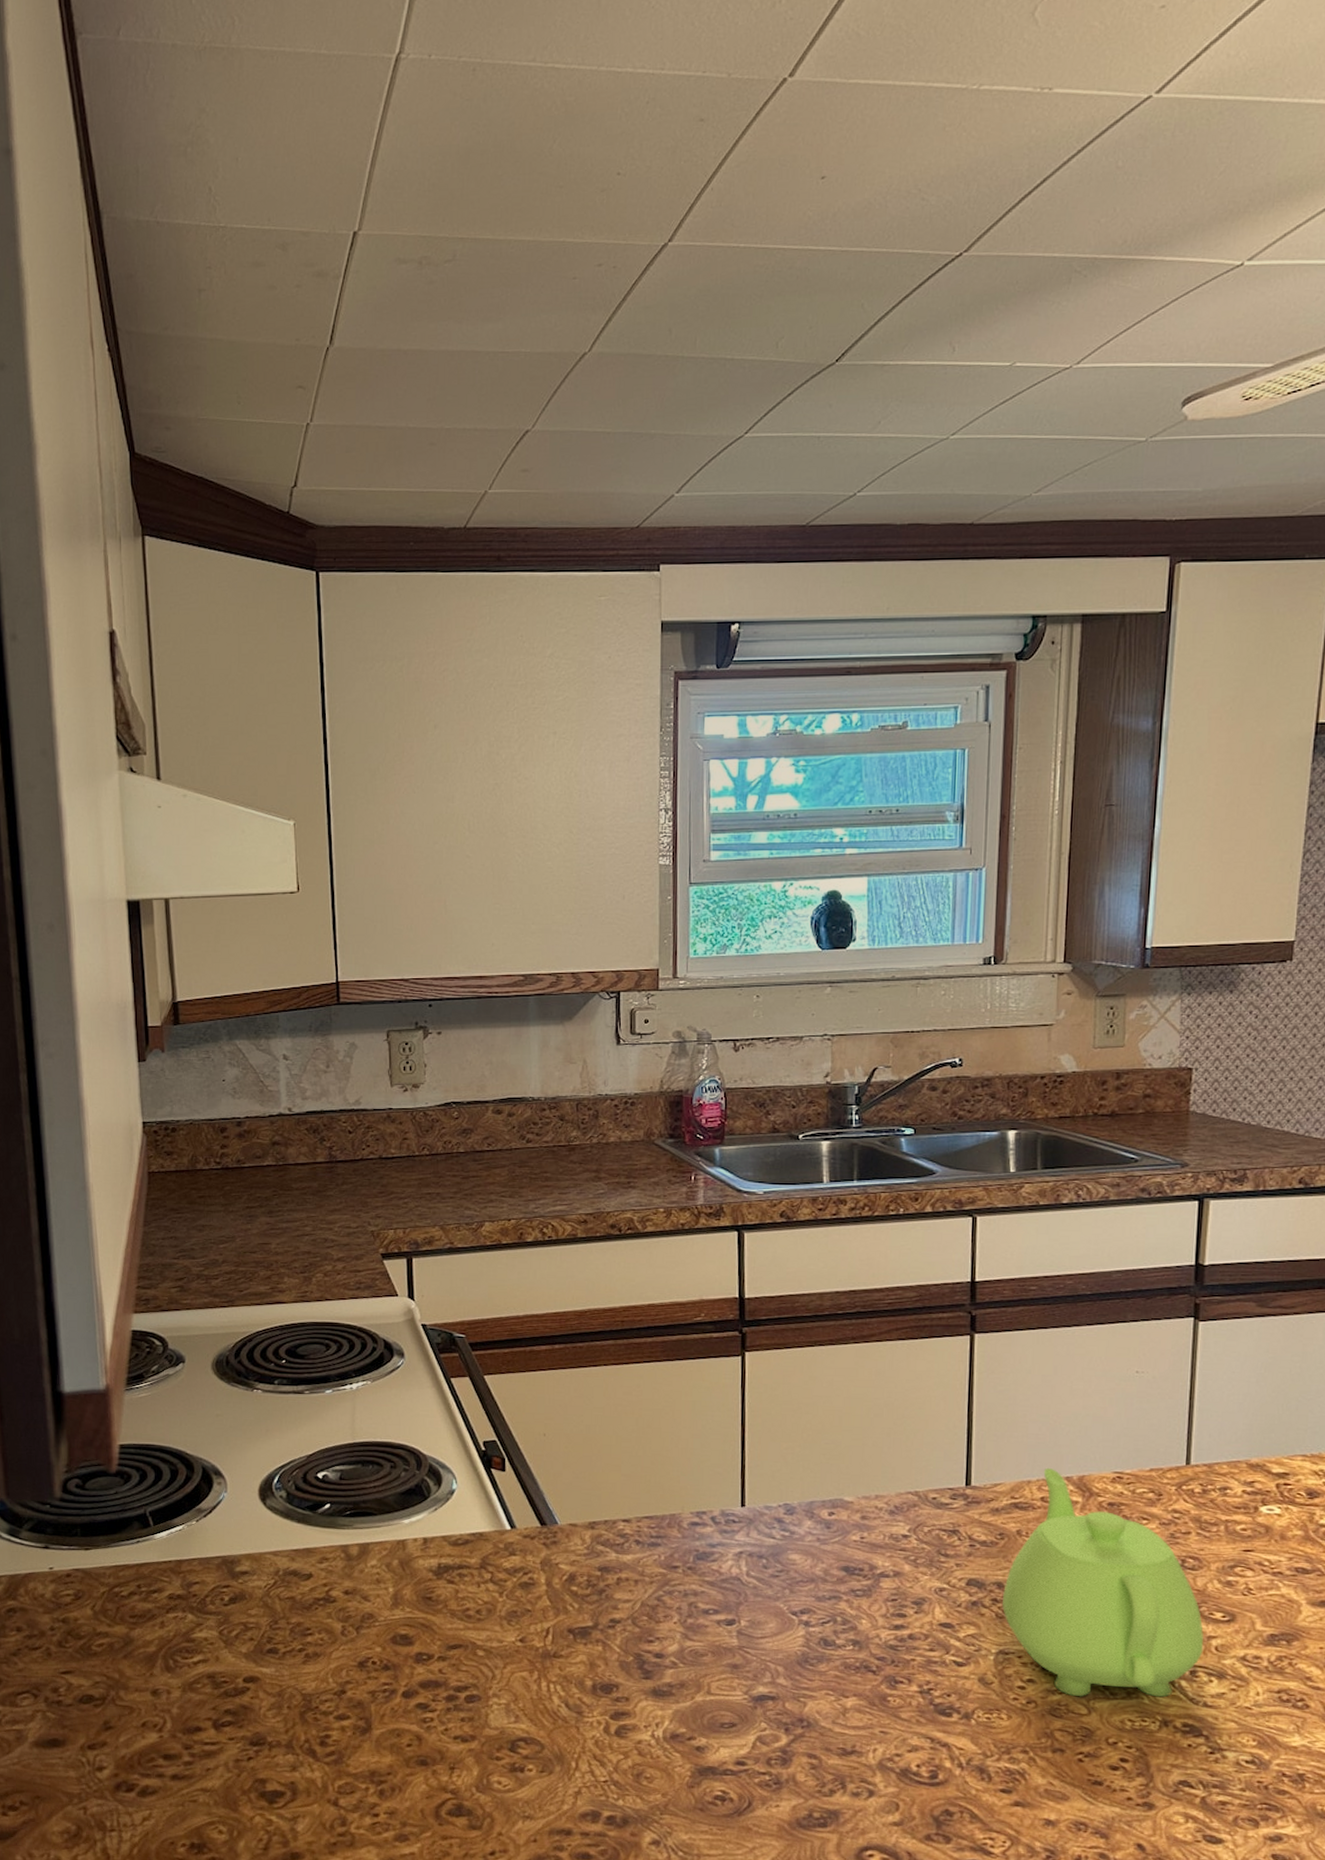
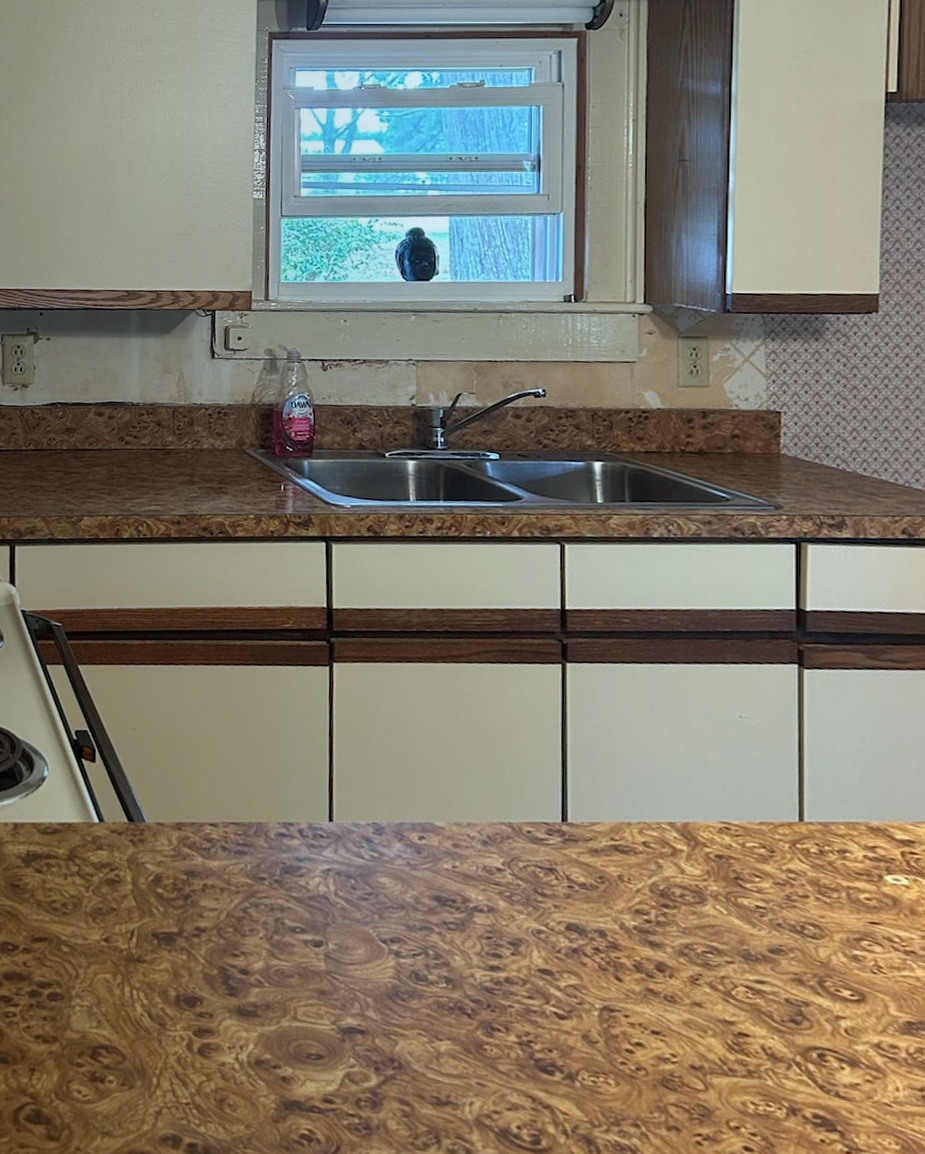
teapot: present [1002,1467,1204,1698] -> none [606,810,832,1081]

